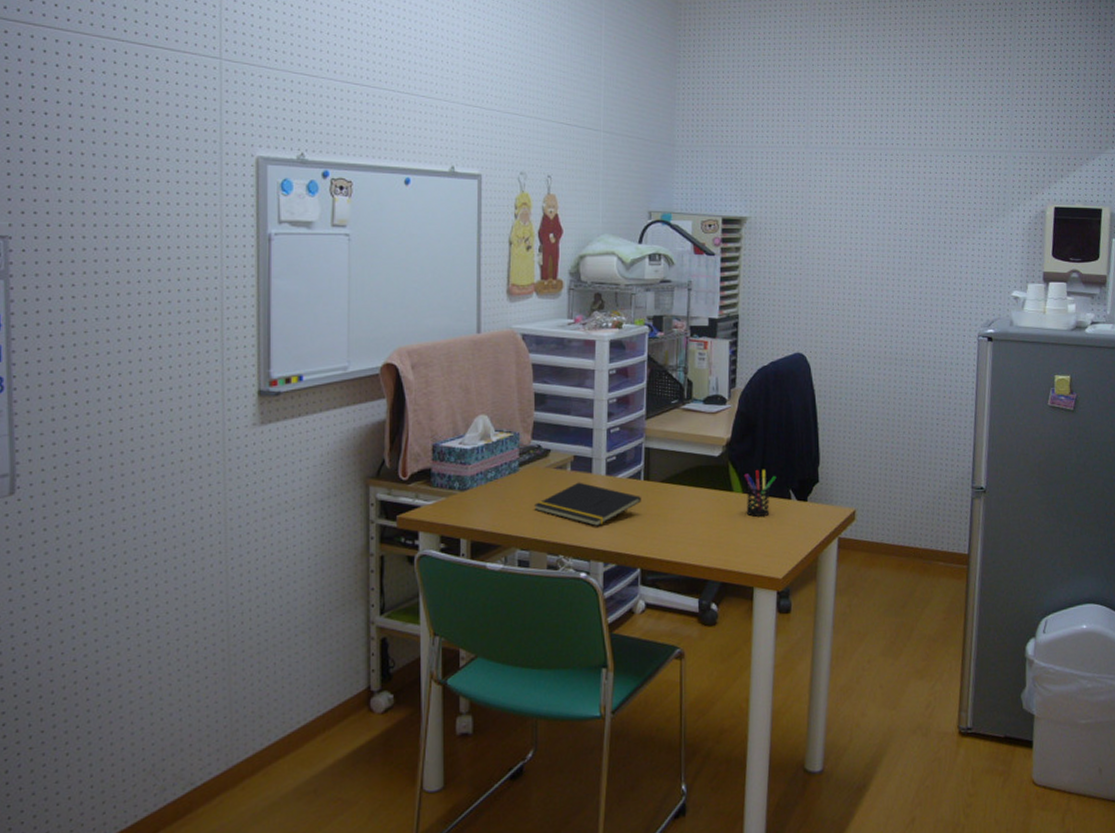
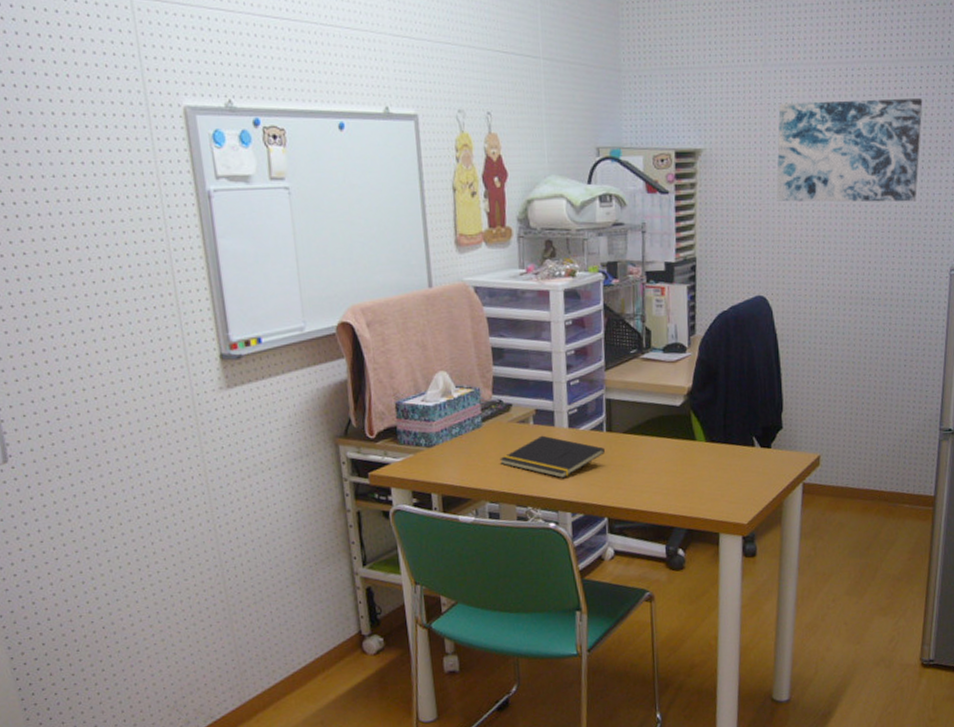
pen holder: present [743,470,777,517] -> none [706,418,740,465]
wall art: none [815,180,950,272] -> present [776,98,923,202]

